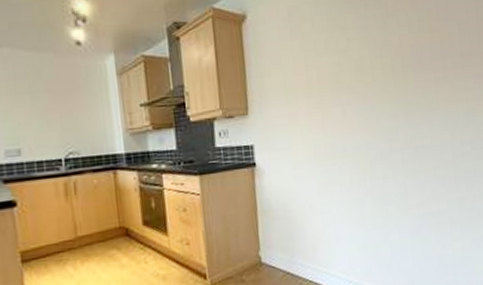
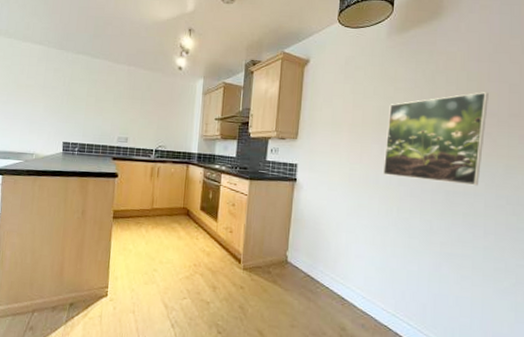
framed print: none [344,32,444,141] -> present [382,92,489,186]

